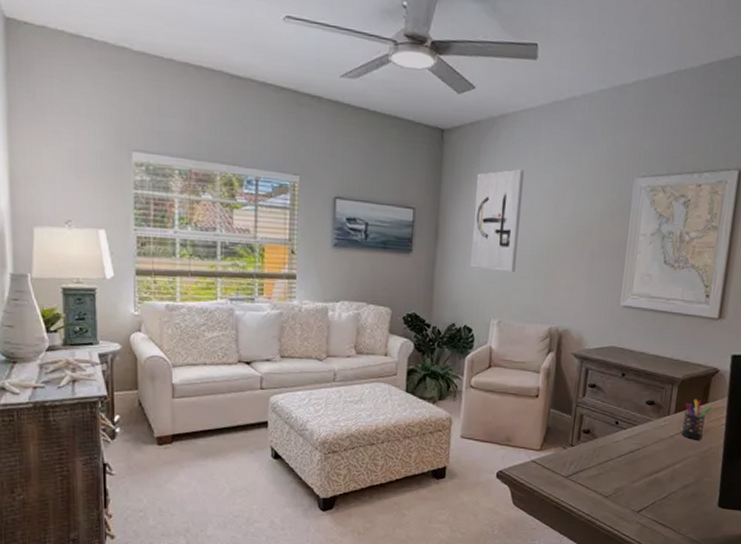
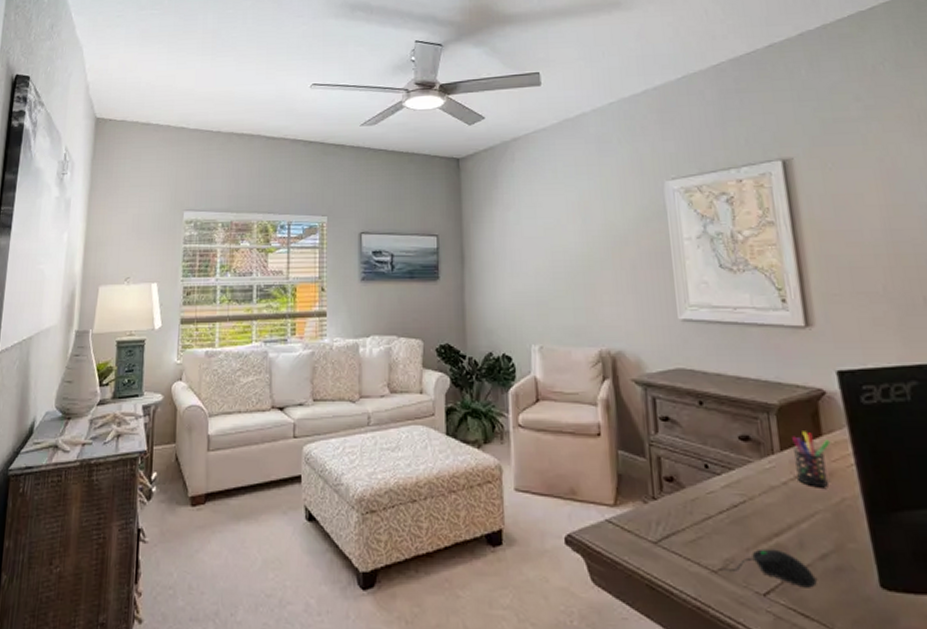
wall art: present [470,169,525,273] -> none [496,186,550,293]
computer mouse: none [611,481,677,507] -> present [720,548,817,588]

